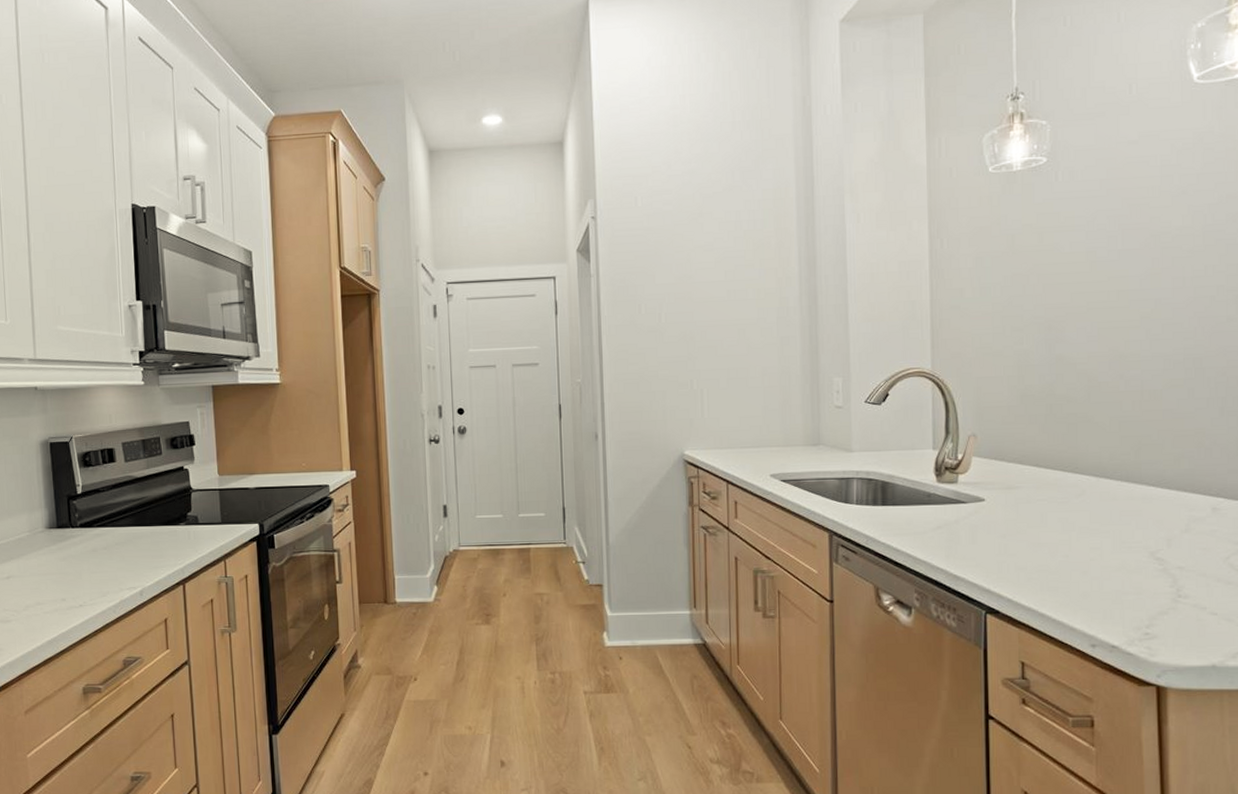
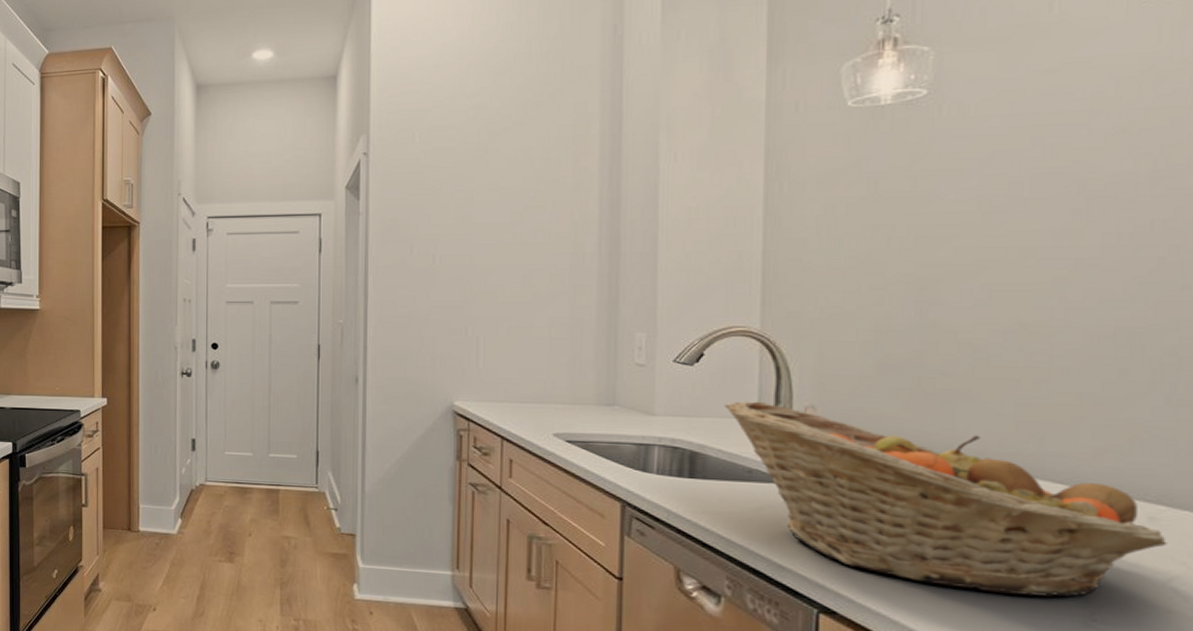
fruit basket: none [906,433,1225,581] -> present [724,401,1167,597]

